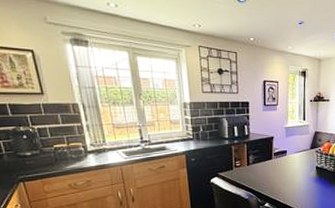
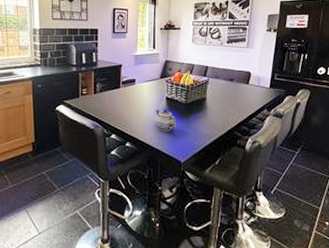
teapot: none [305,178,326,199] -> present [155,109,177,132]

